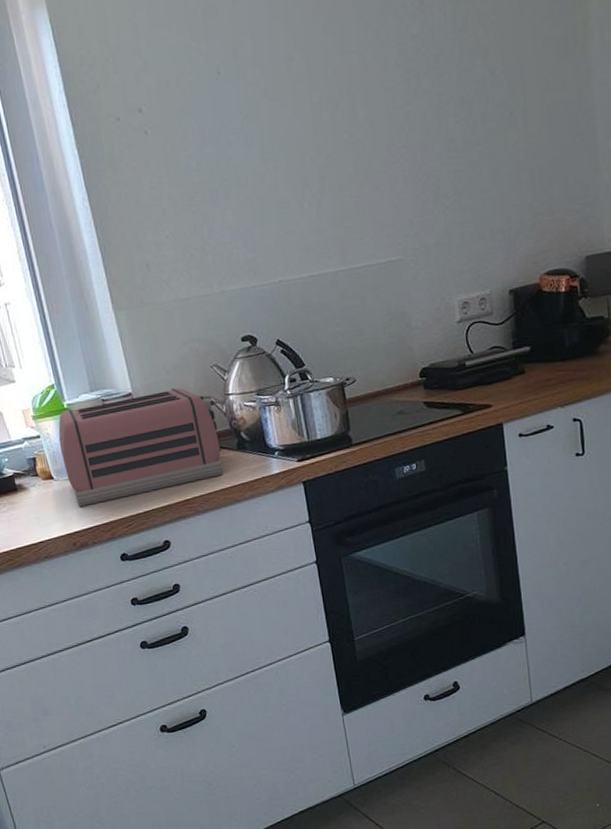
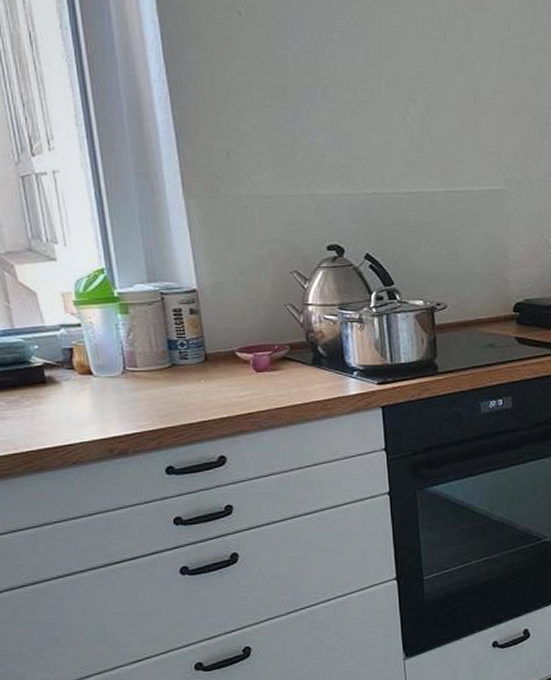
toaster: present [58,387,223,507] -> none [103,290,301,410]

